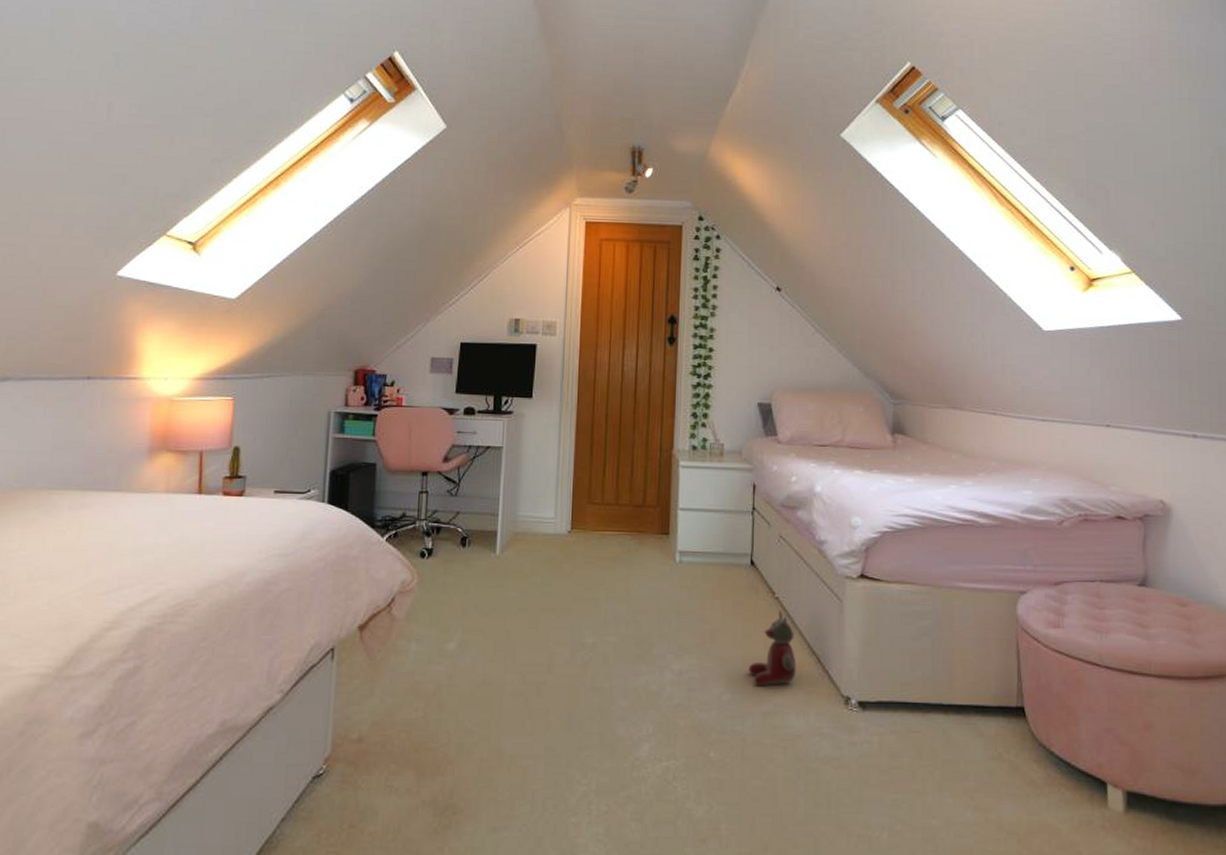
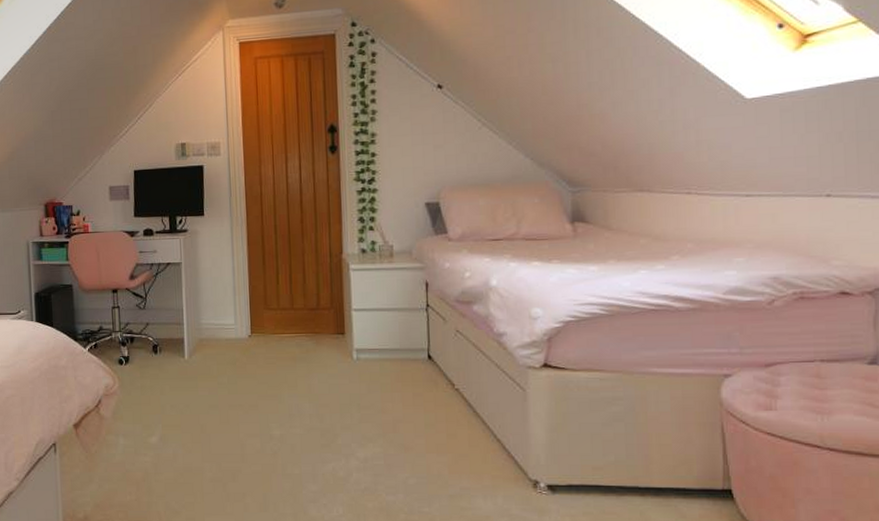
stuffed bear: present [749,611,797,687] -> none [432,401,481,472]

